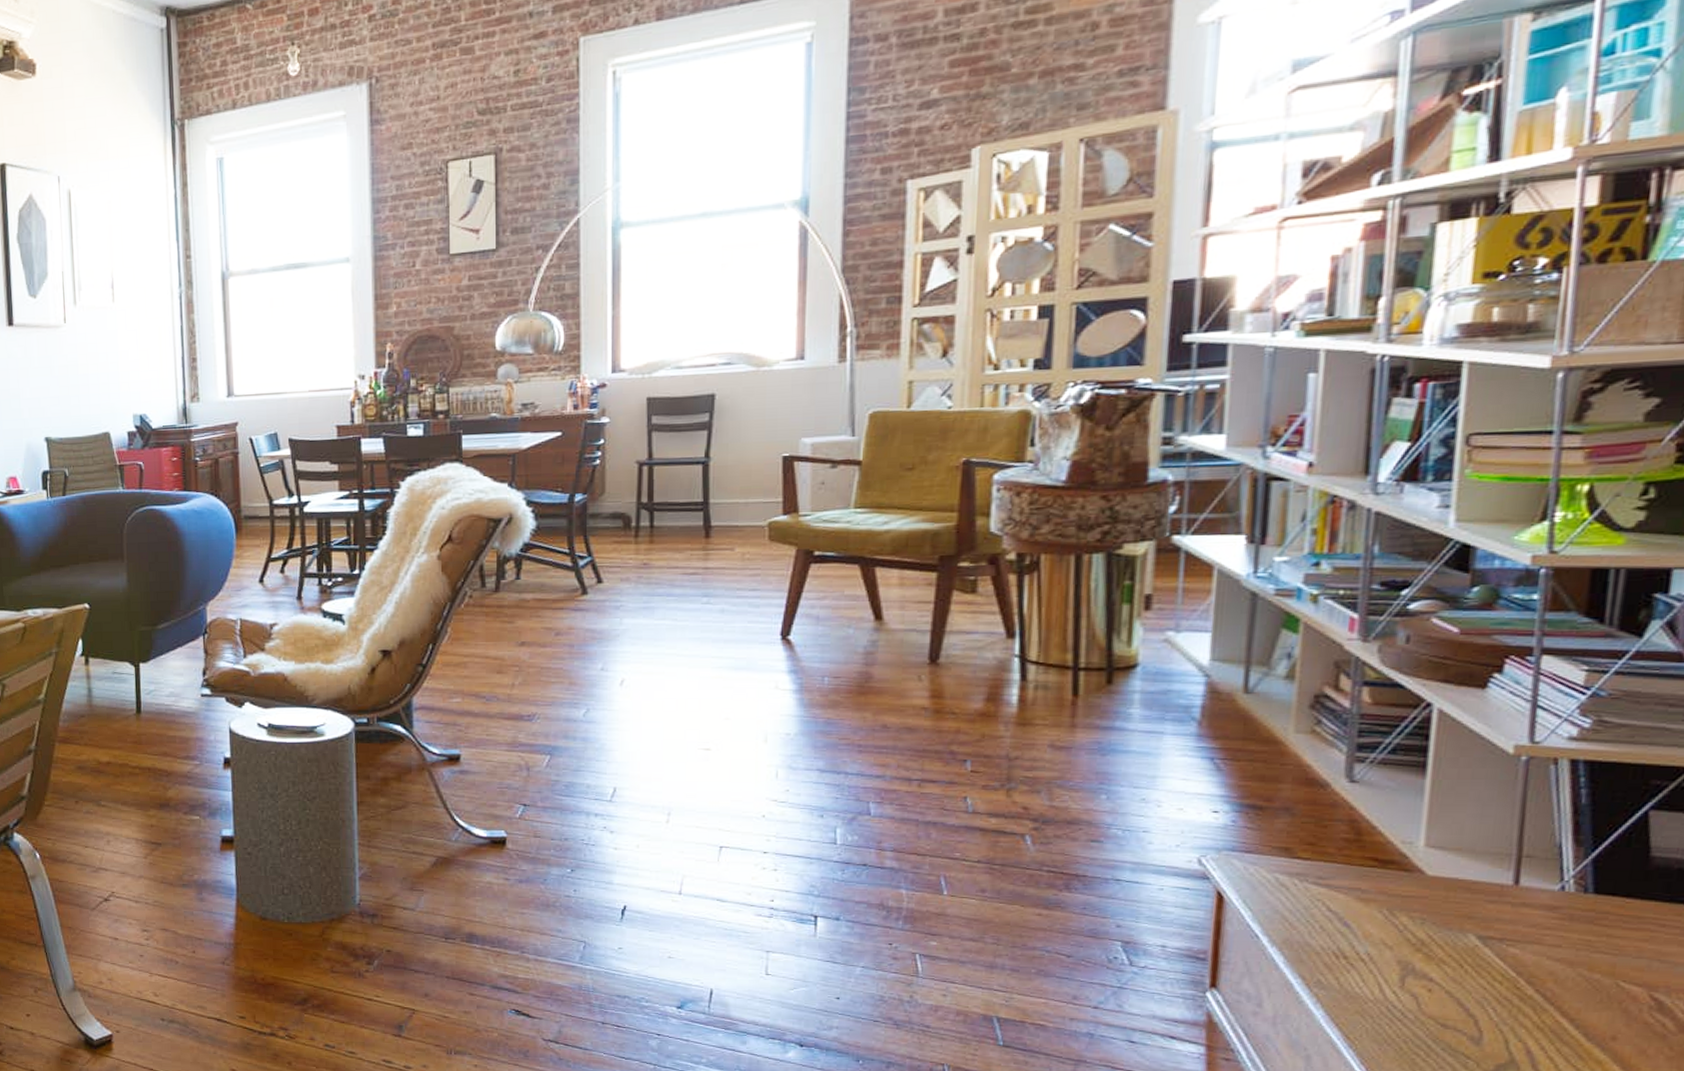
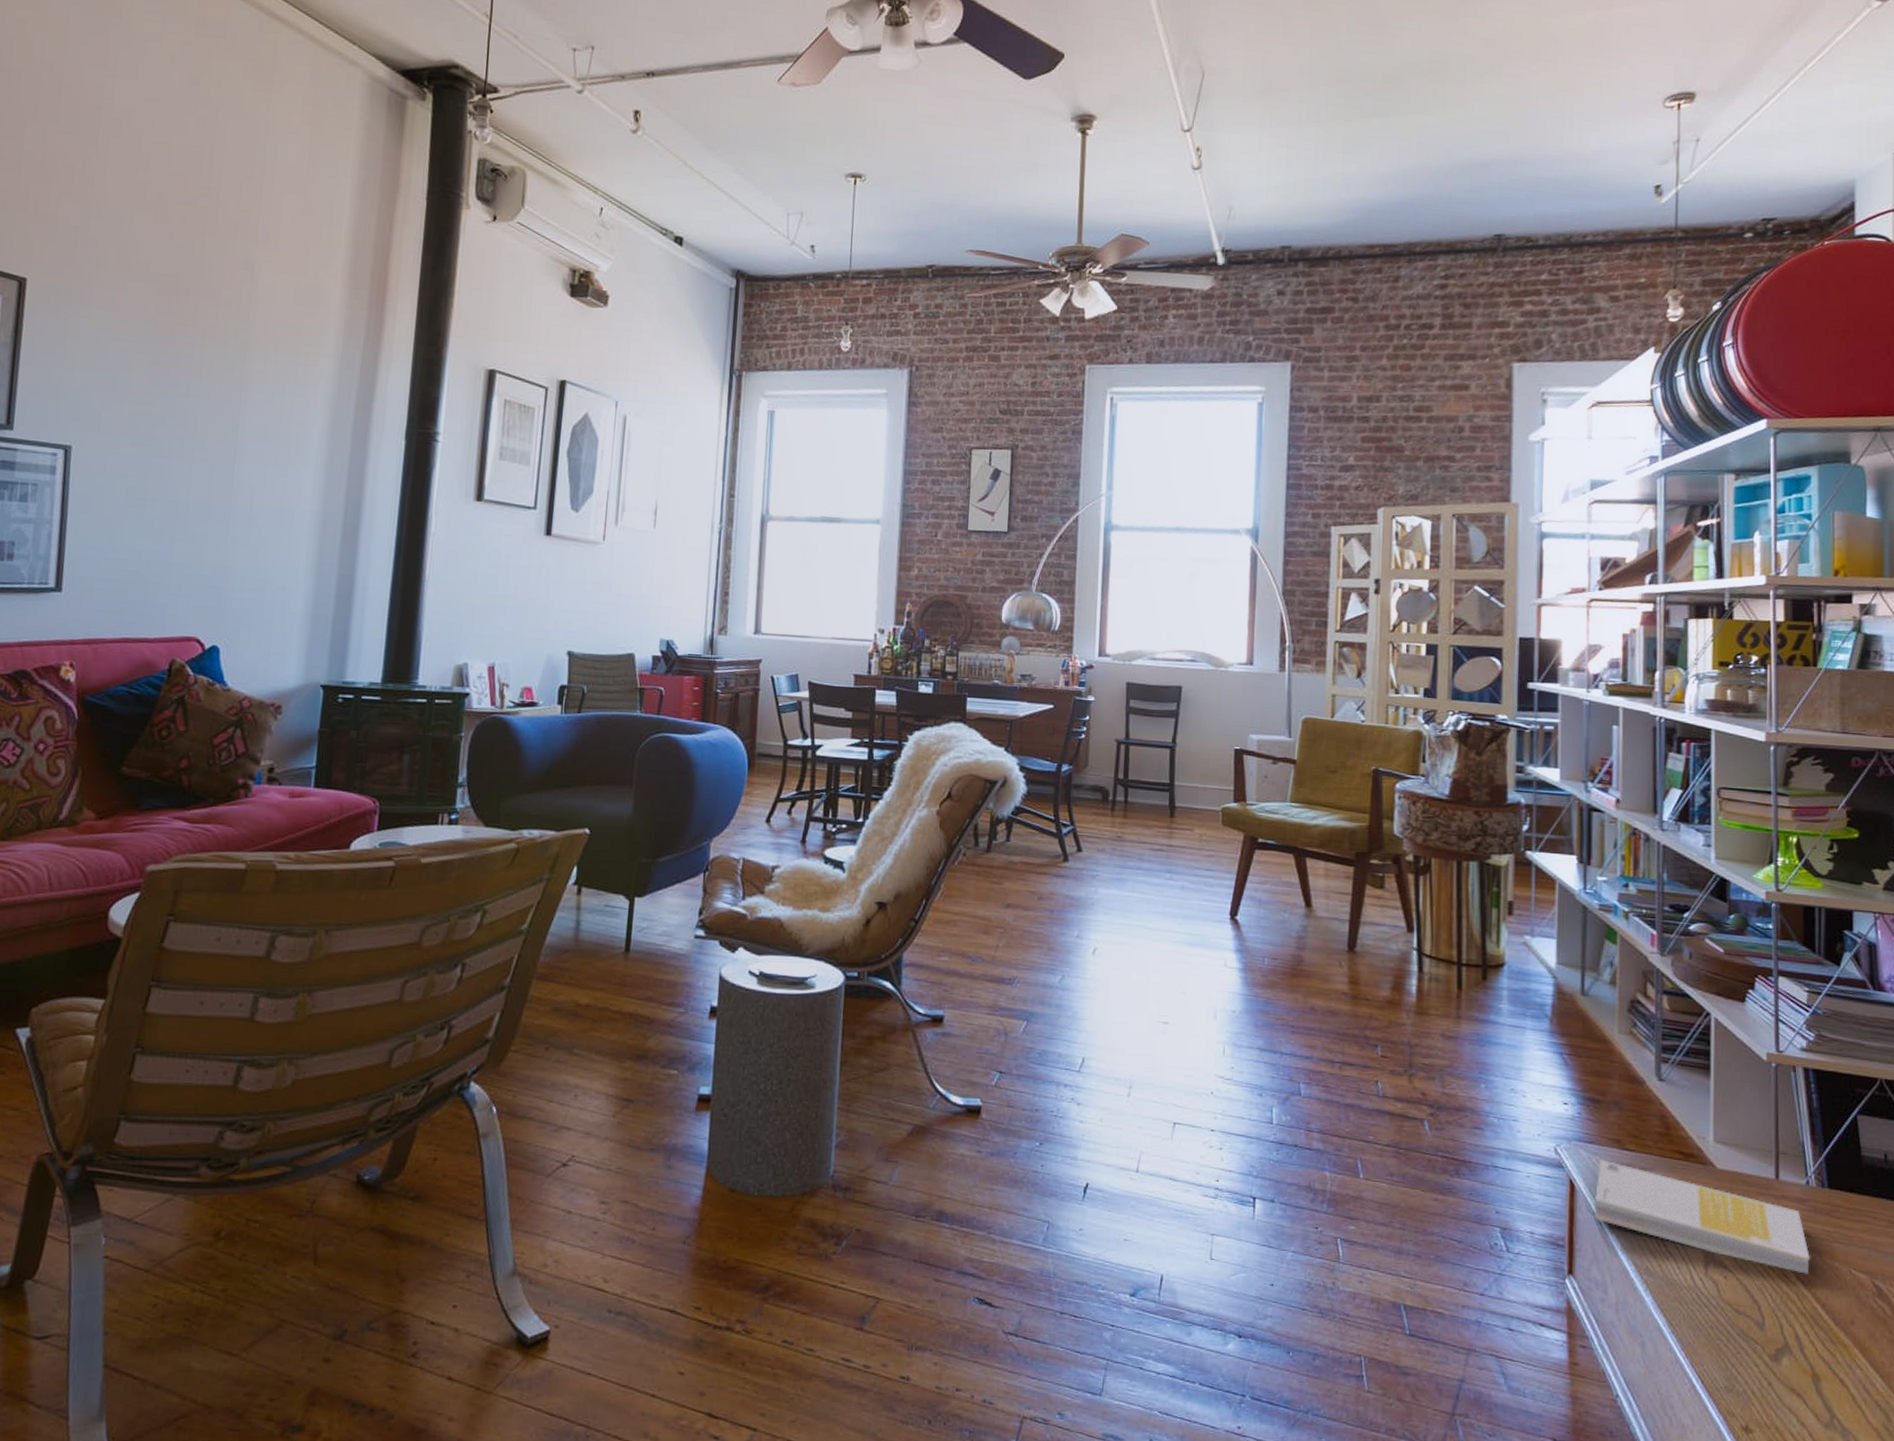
book: none [1249,869,1559,987] -> present [1594,1159,1811,1274]

